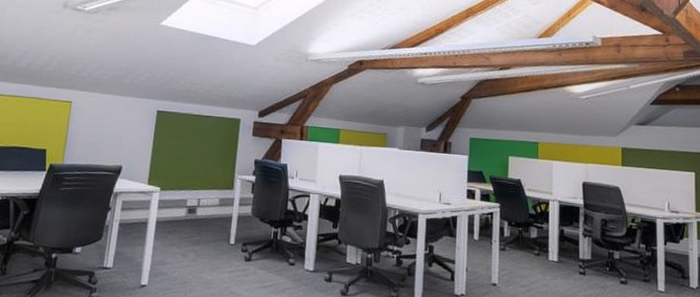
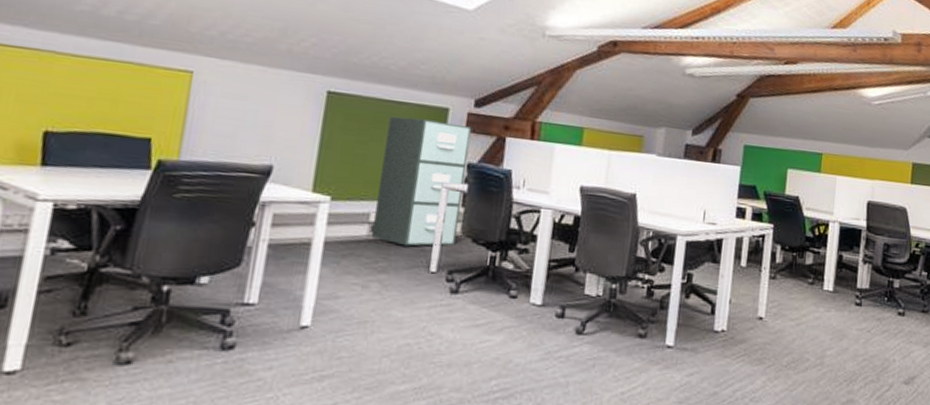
filing cabinet: none [188,126,257,225] -> present [370,116,472,247]

